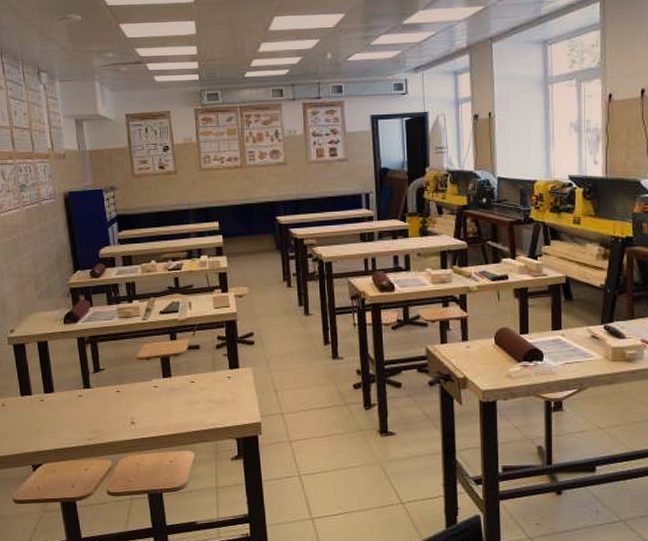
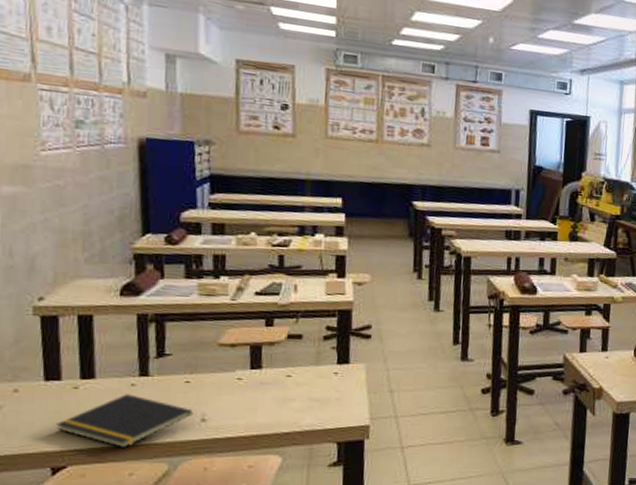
notepad: none [32,404,125,448] -> present [56,394,193,448]

